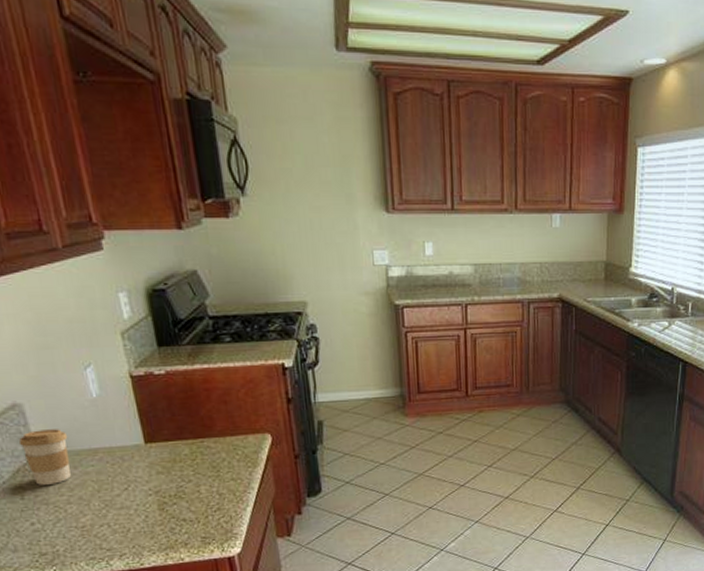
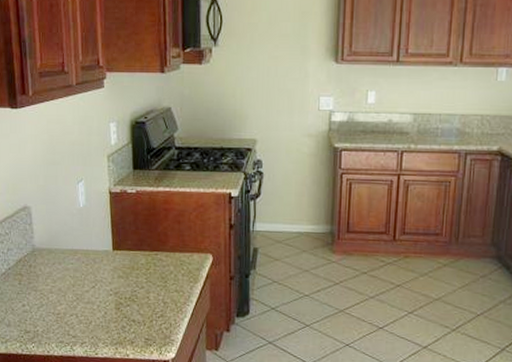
coffee cup: present [18,429,71,485] -> none [24,229,58,275]

